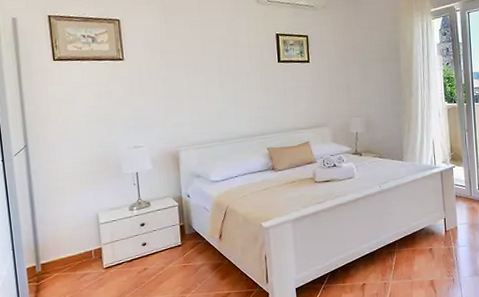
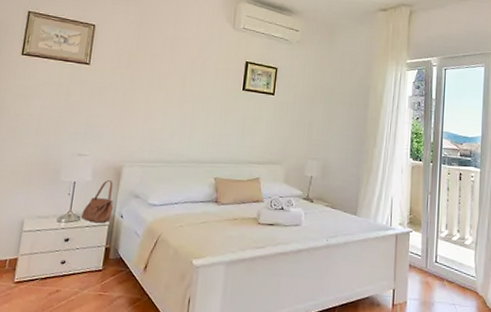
handbag: none [150,166,179,206] -> present [80,180,114,223]

